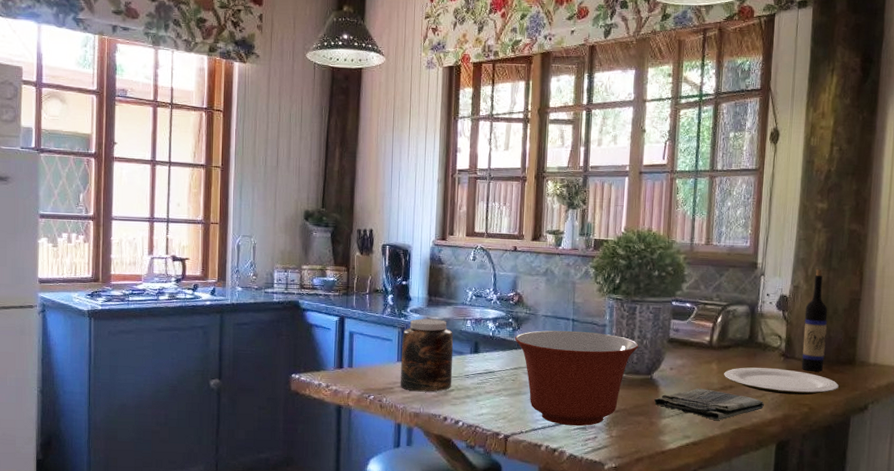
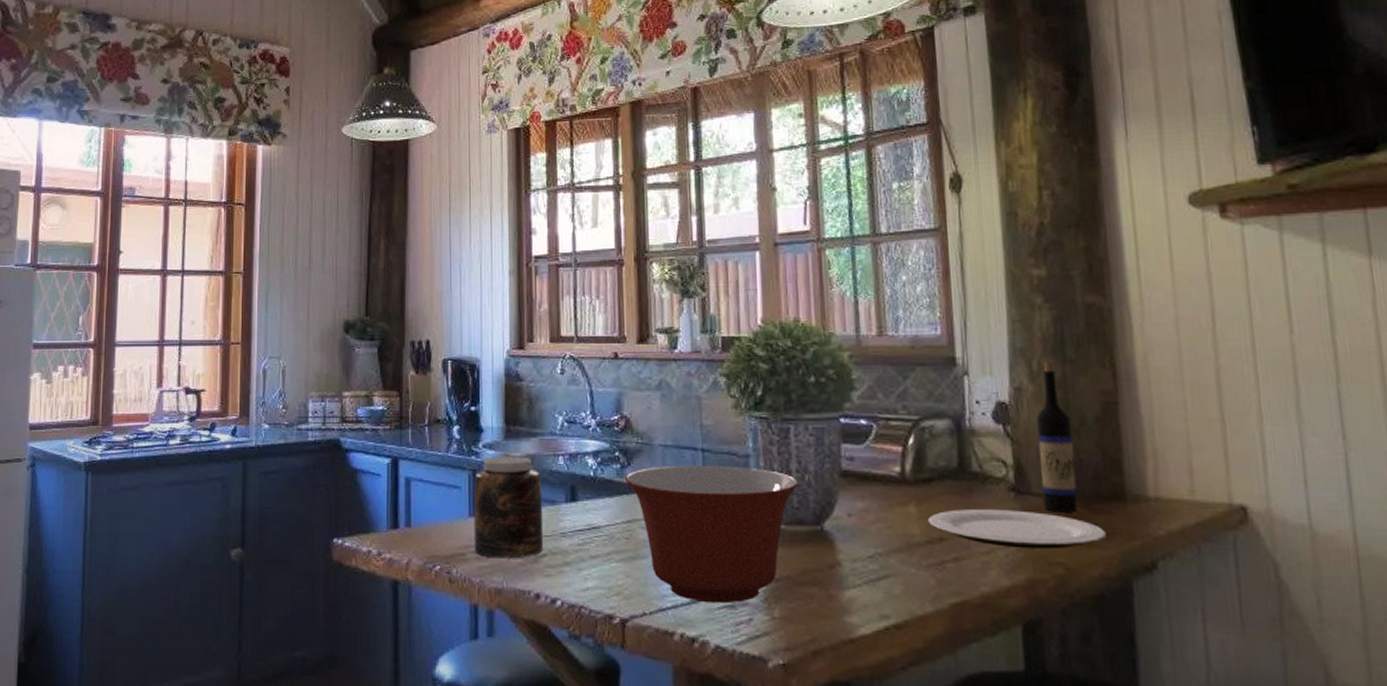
dish towel: present [653,387,765,420] -> none [829,542,996,590]

